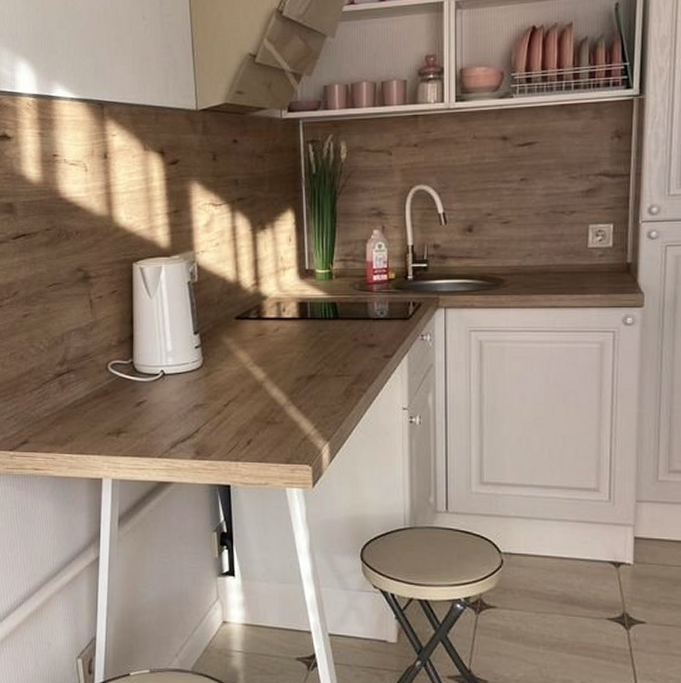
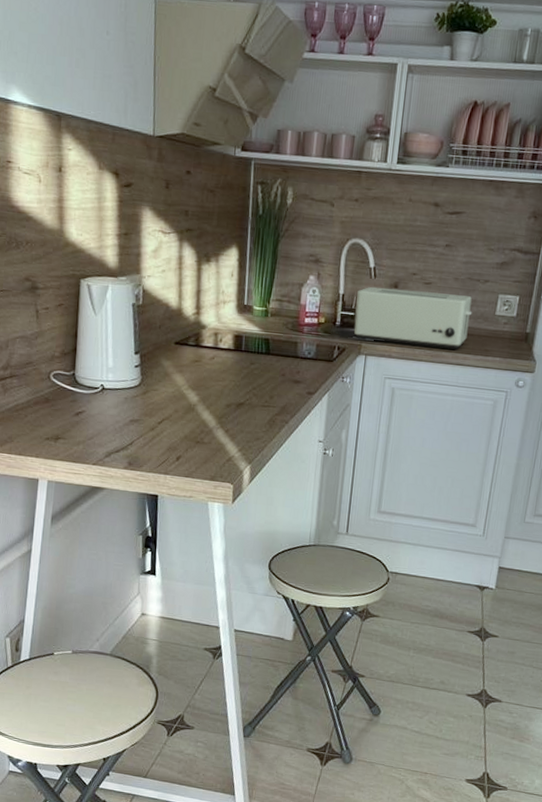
toaster: none [428,231,561,292] -> present [353,286,473,350]

